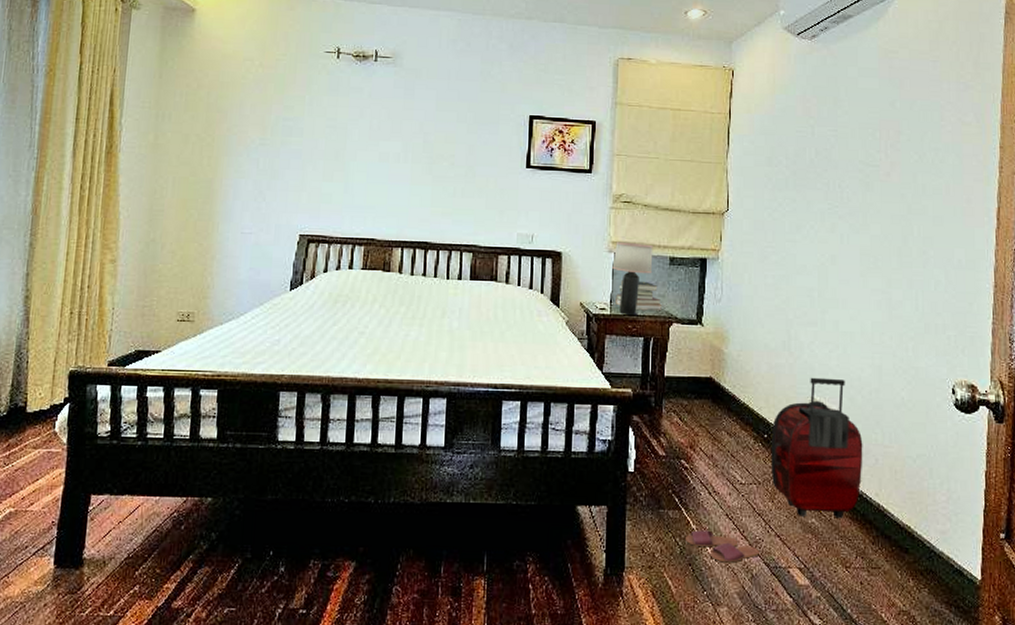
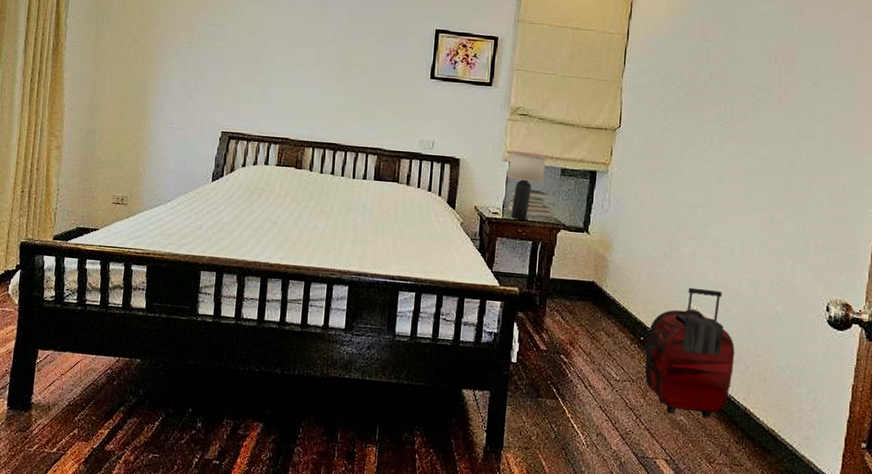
slippers: present [686,530,759,563] -> none [560,418,629,450]

